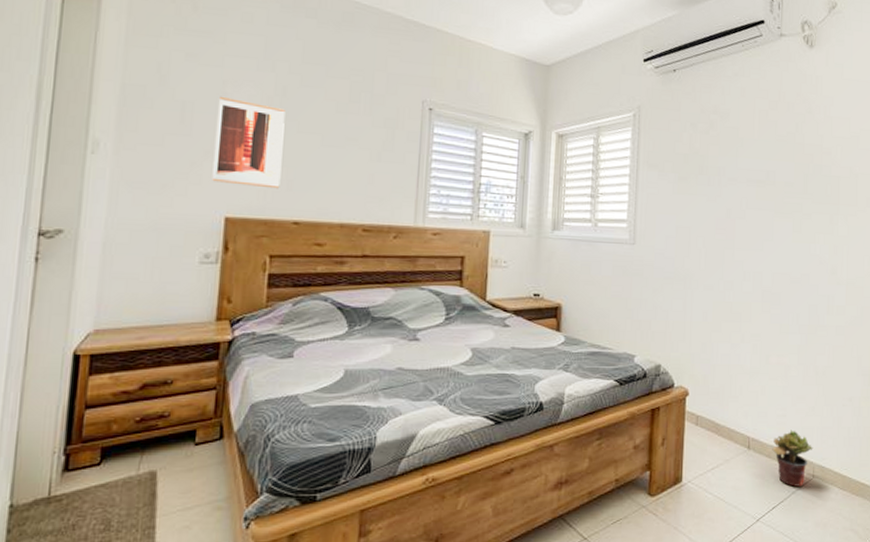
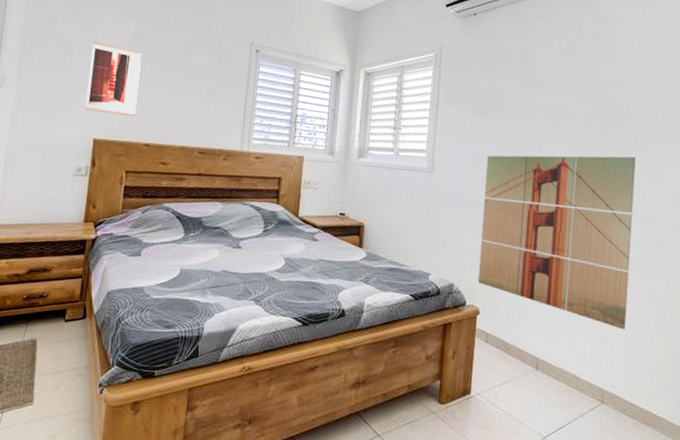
wall art: none [685,220,839,400] -> present [477,155,636,330]
potted plant: present [772,430,813,487] -> none [560,355,603,411]

